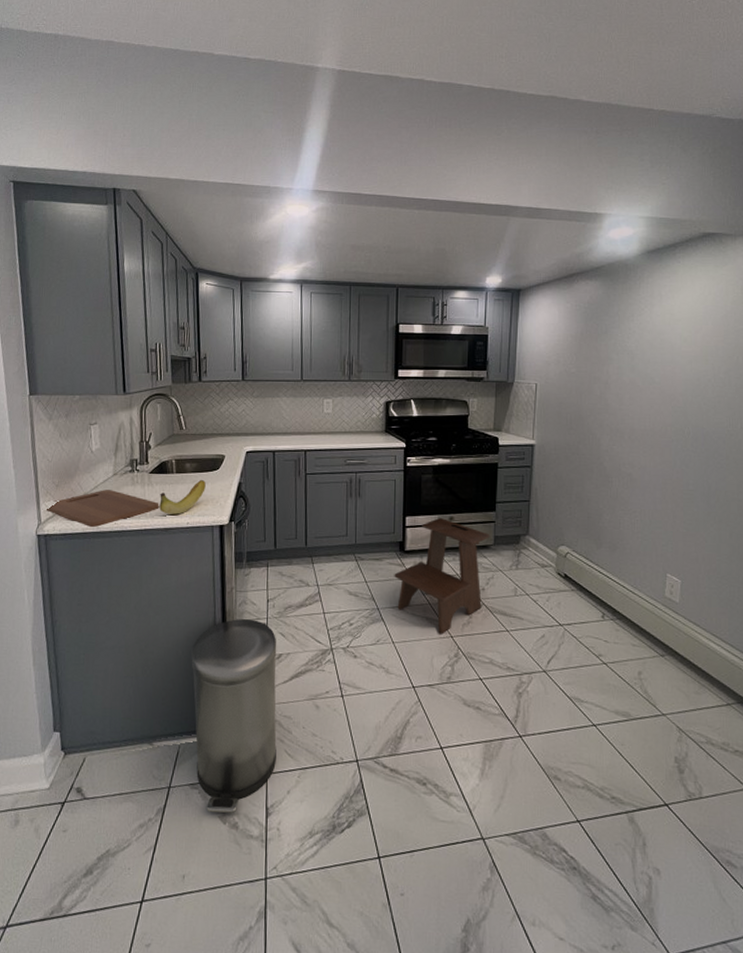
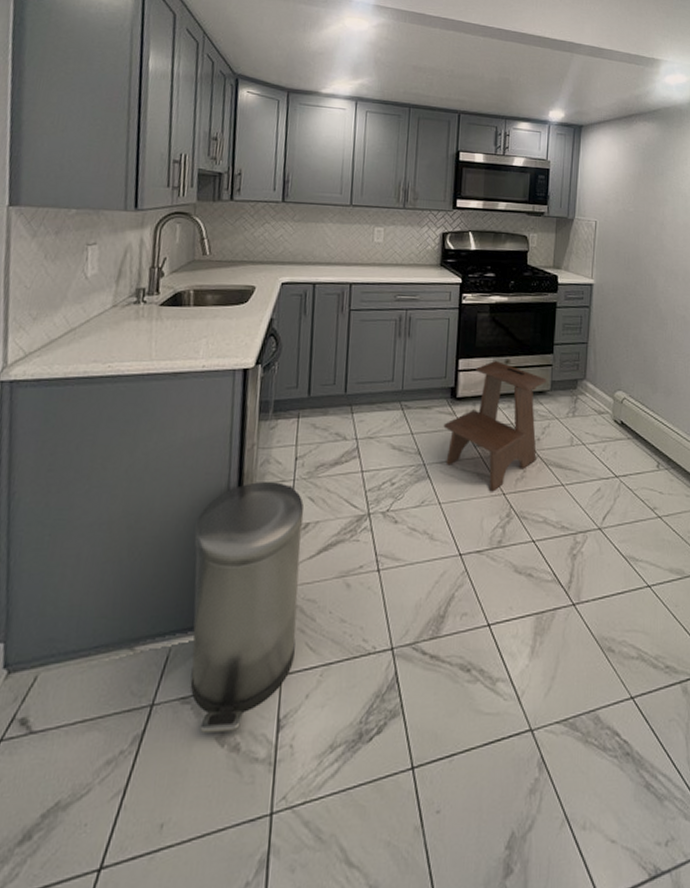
cutting board: present [45,490,159,528] -> none [15,324,169,372]
fruit: present [159,479,206,515] -> none [168,313,230,356]

